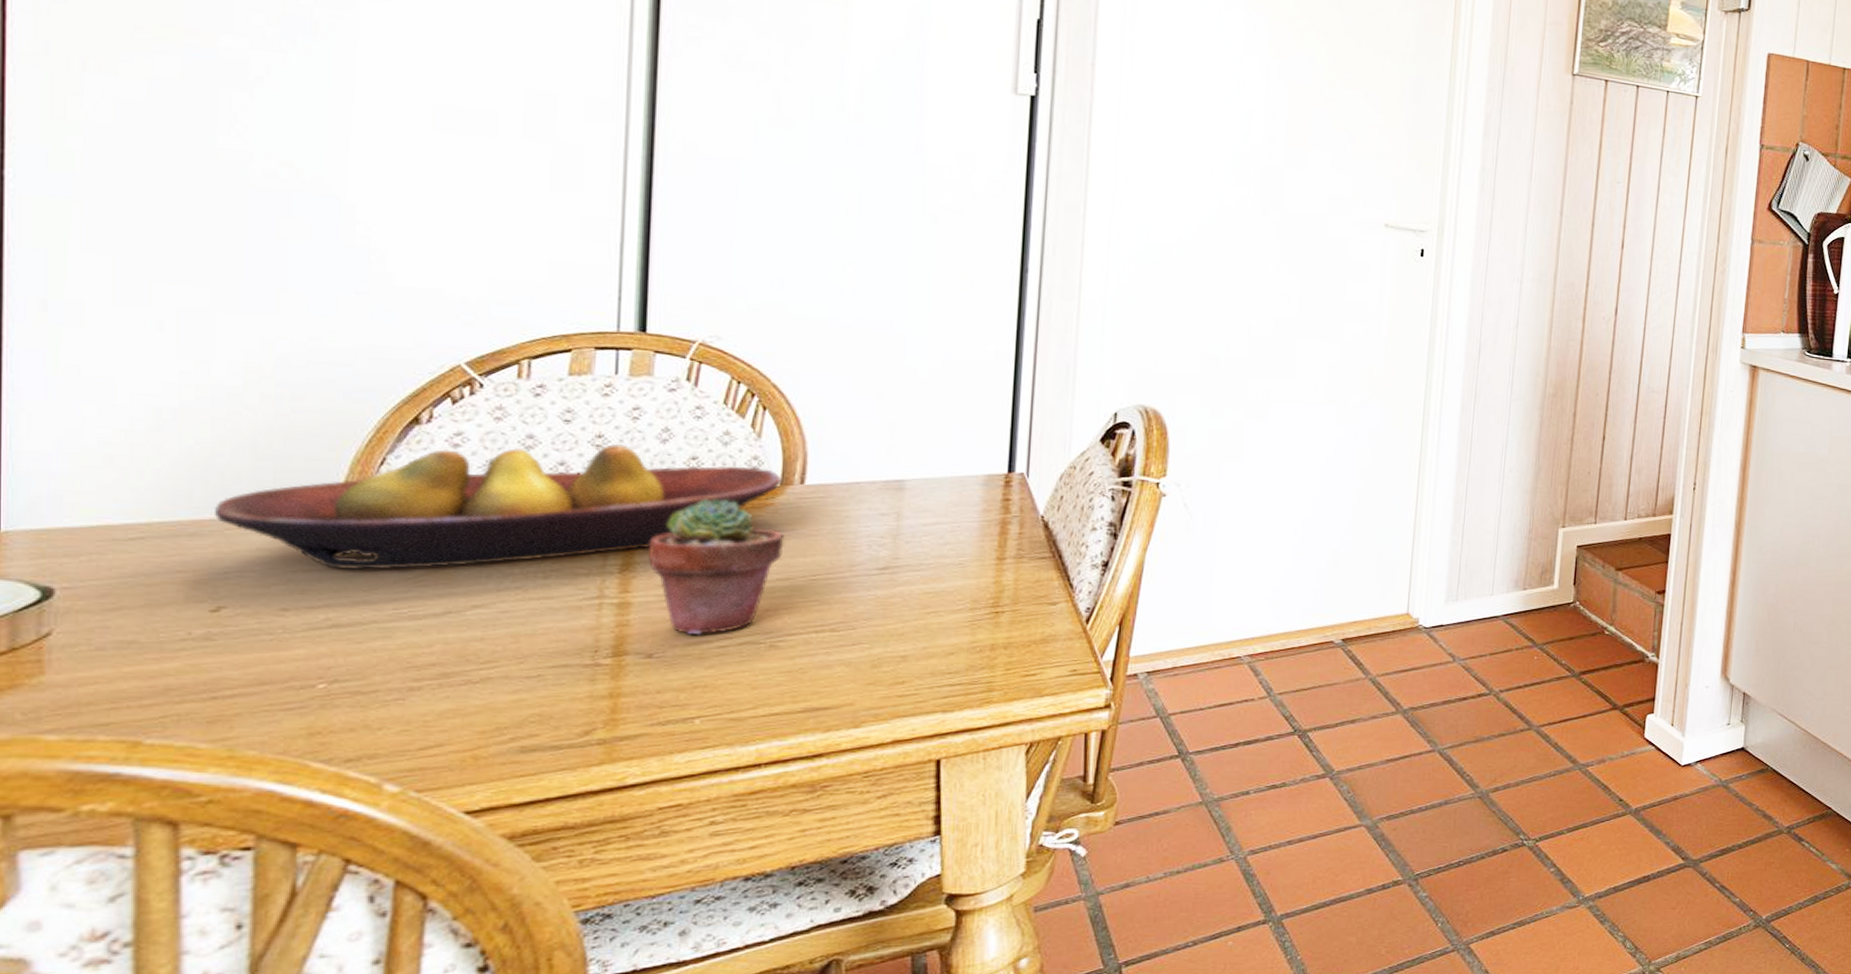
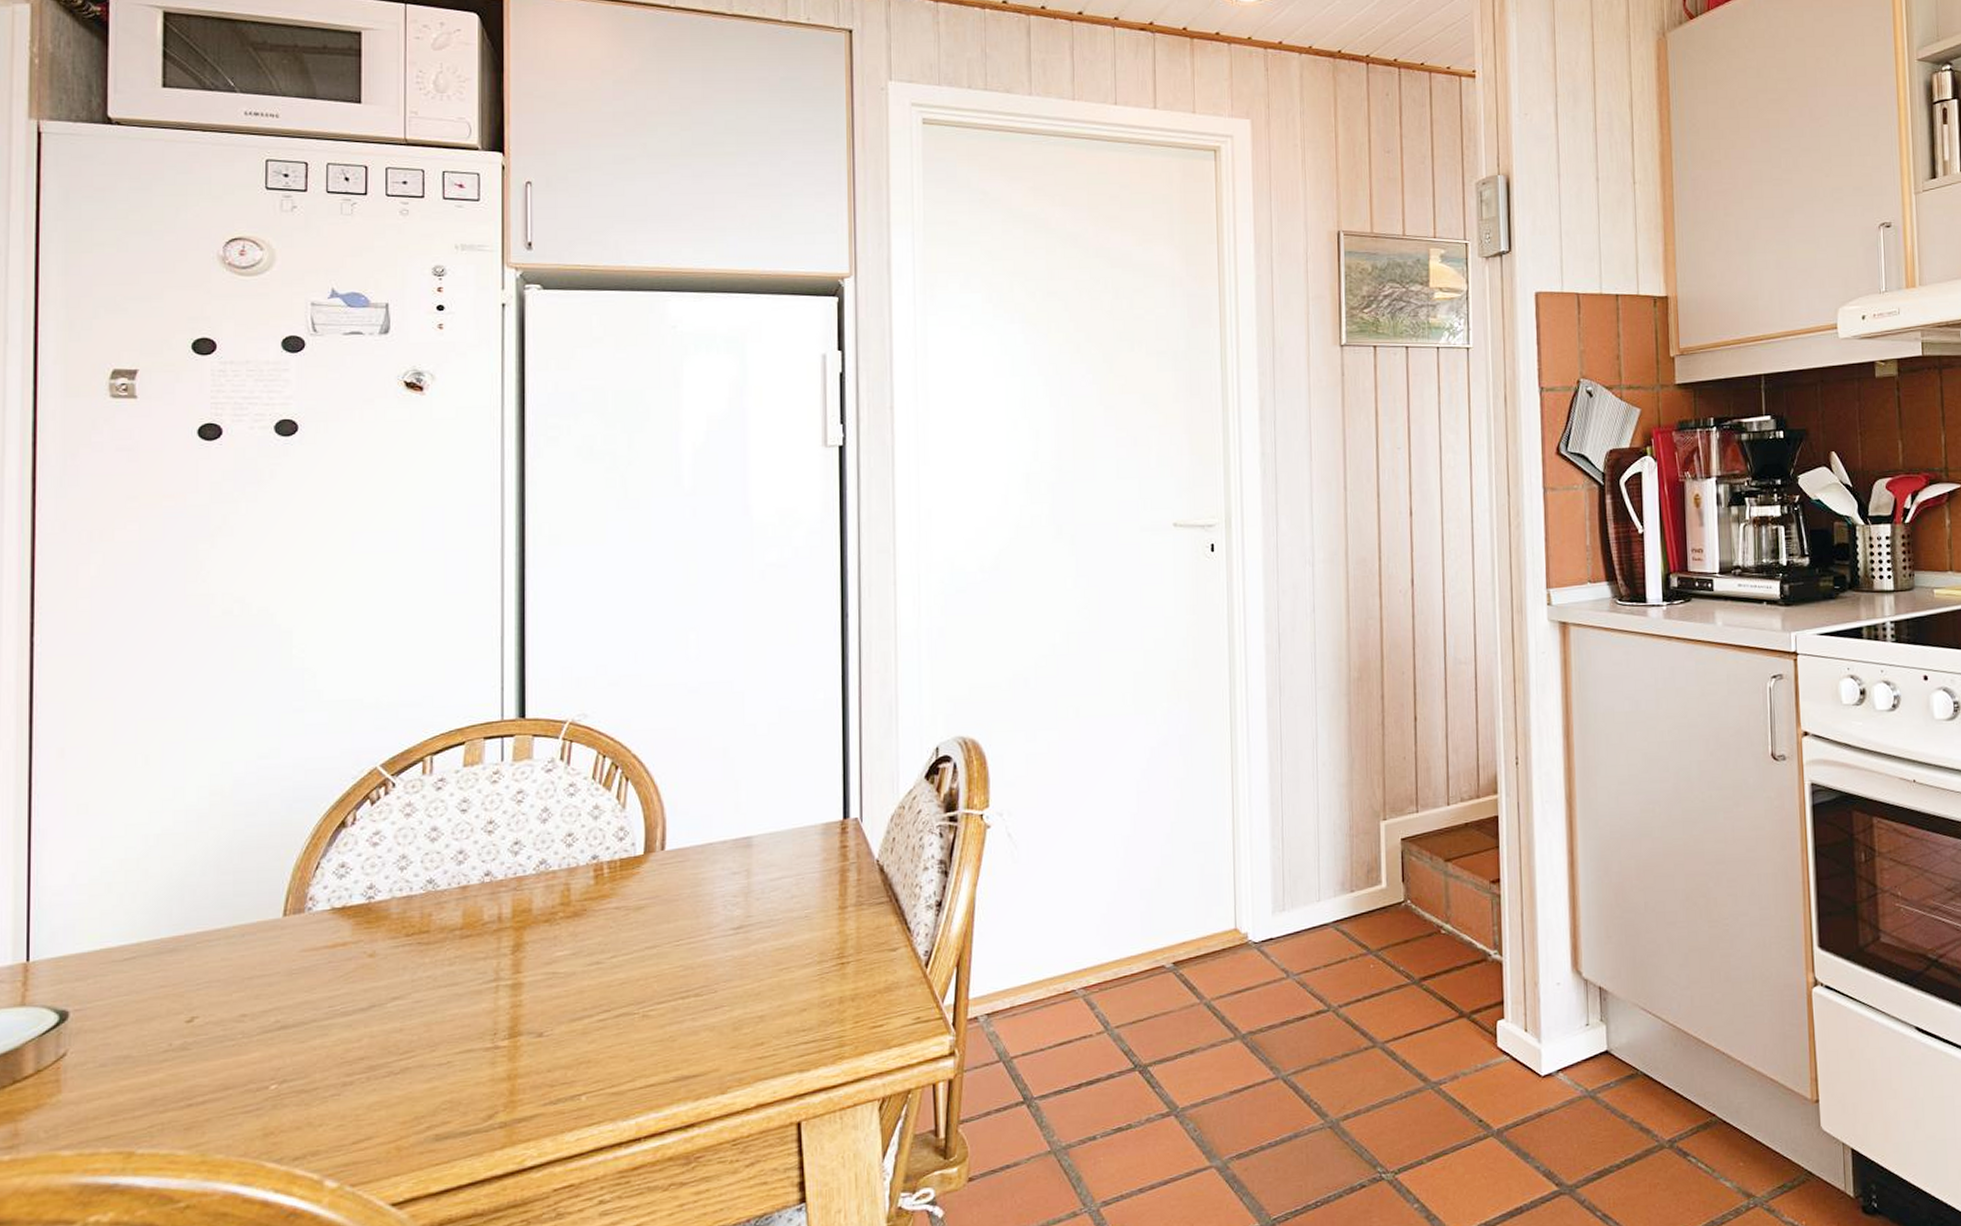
fruit bowl: present [215,444,783,570] -> none [189,828,647,972]
potted succulent: present [649,499,785,635] -> none [536,872,650,1011]

